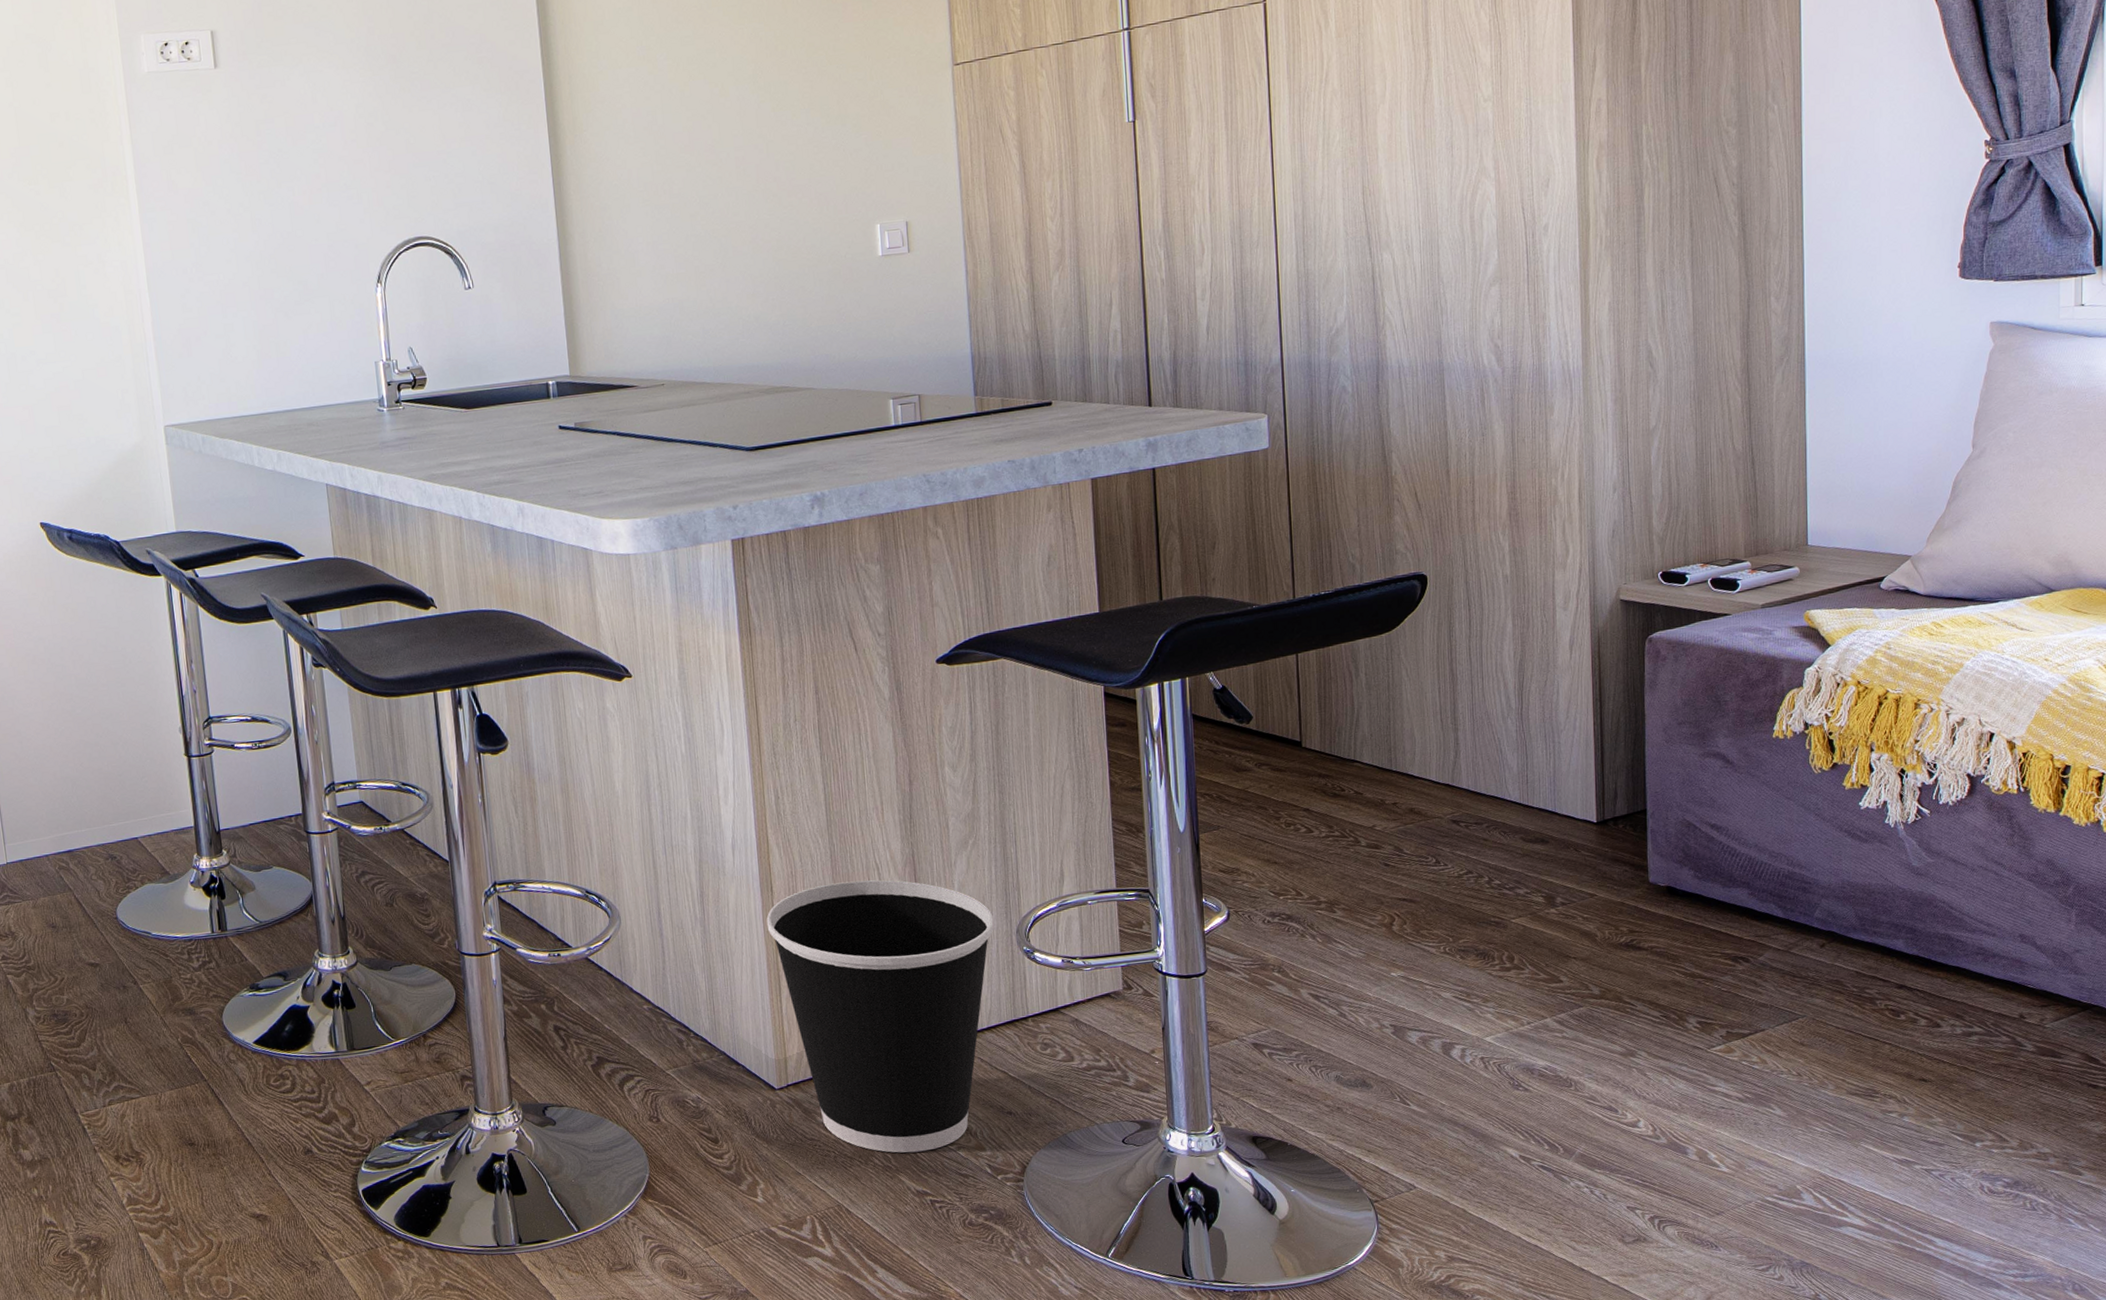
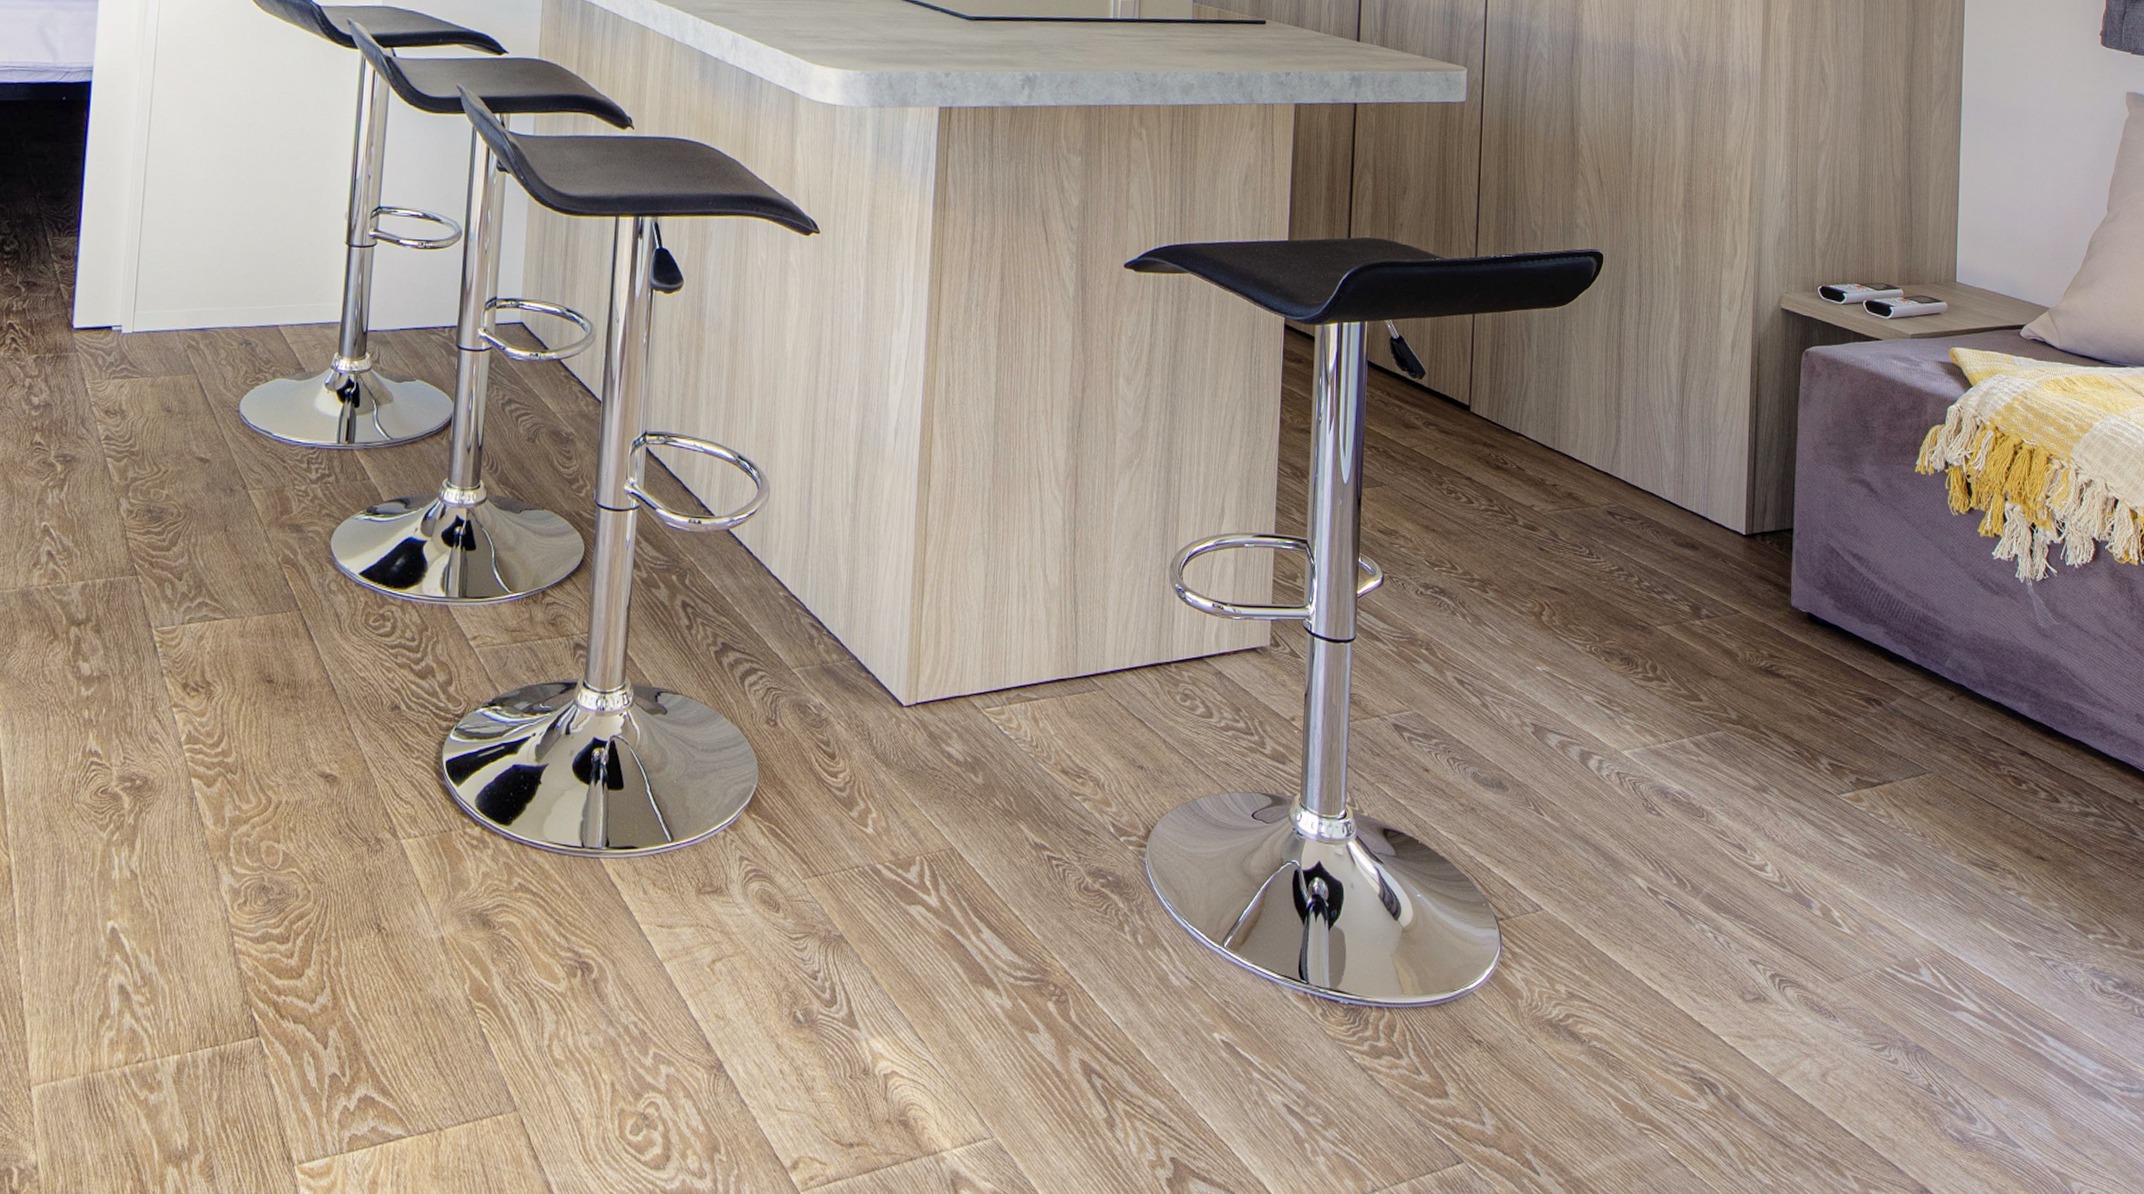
wastebasket: present [766,880,994,1153] -> none [919,486,1149,799]

